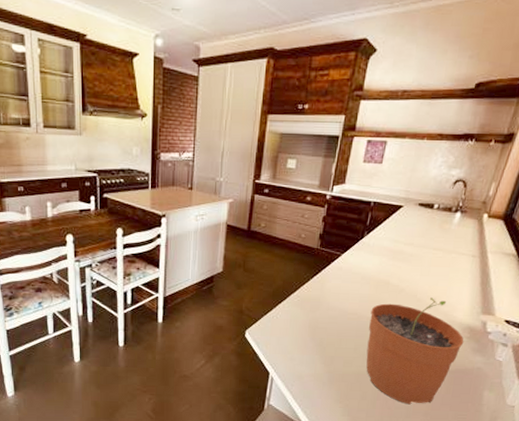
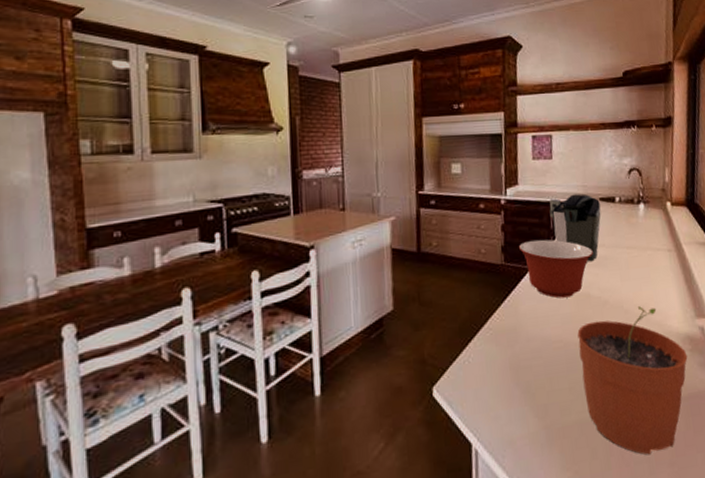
mixing bowl: none [334,232,401,282] -> present [518,239,593,298]
coffee maker: none [368,197,418,256] -> present [549,193,601,262]

